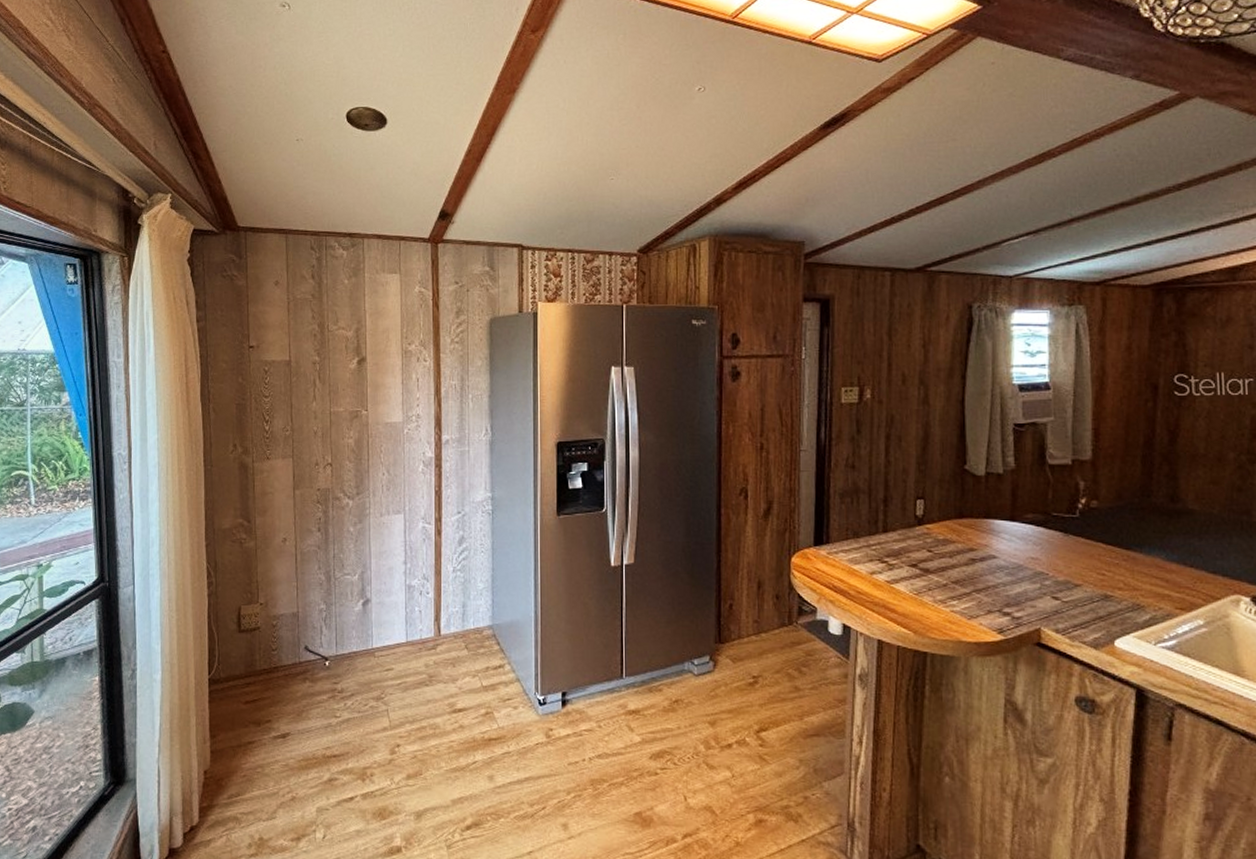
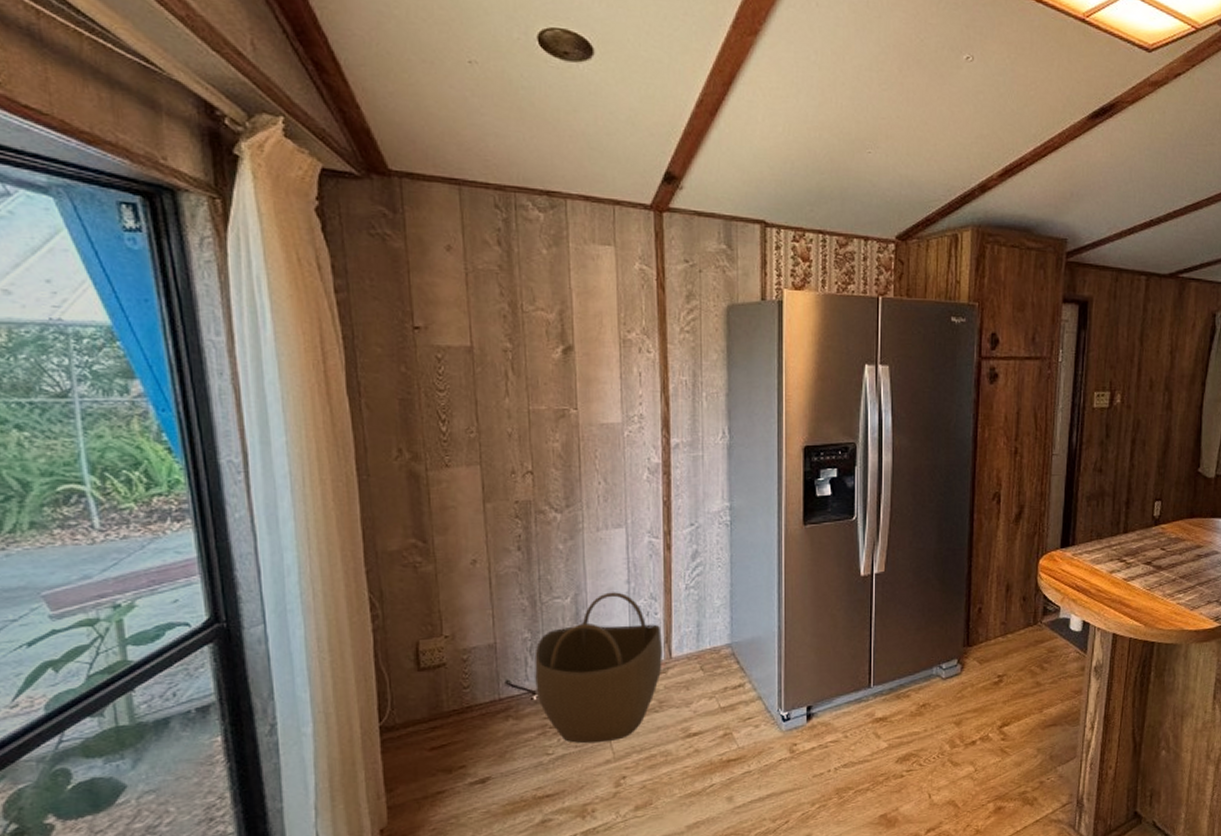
woven basket: none [328,571,432,711] -> present [534,592,662,744]

